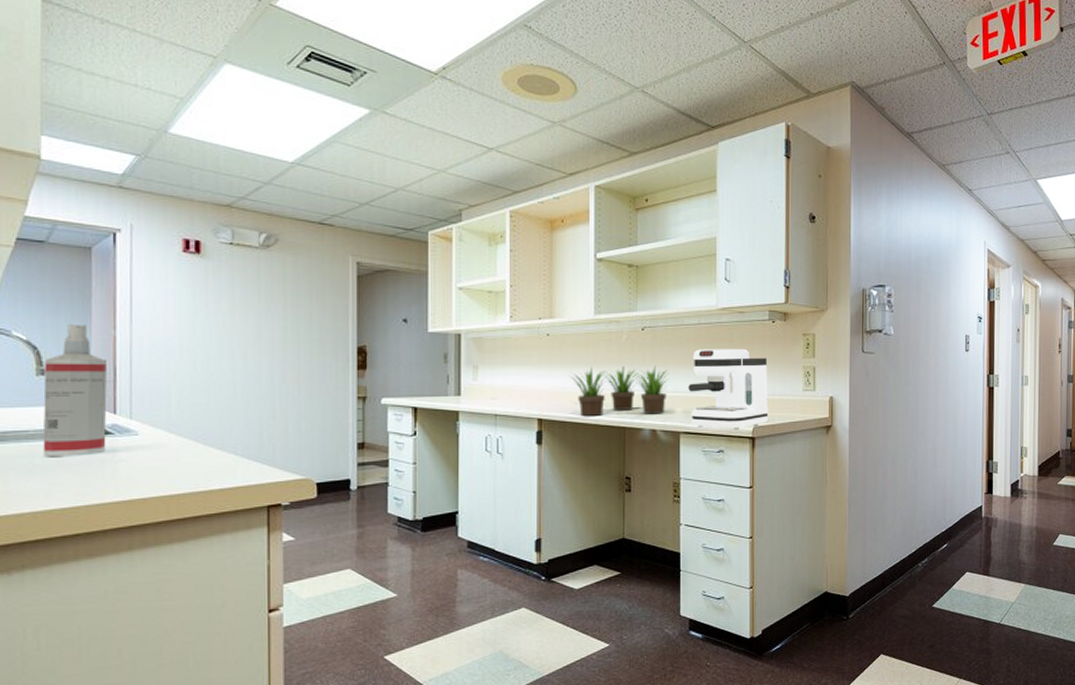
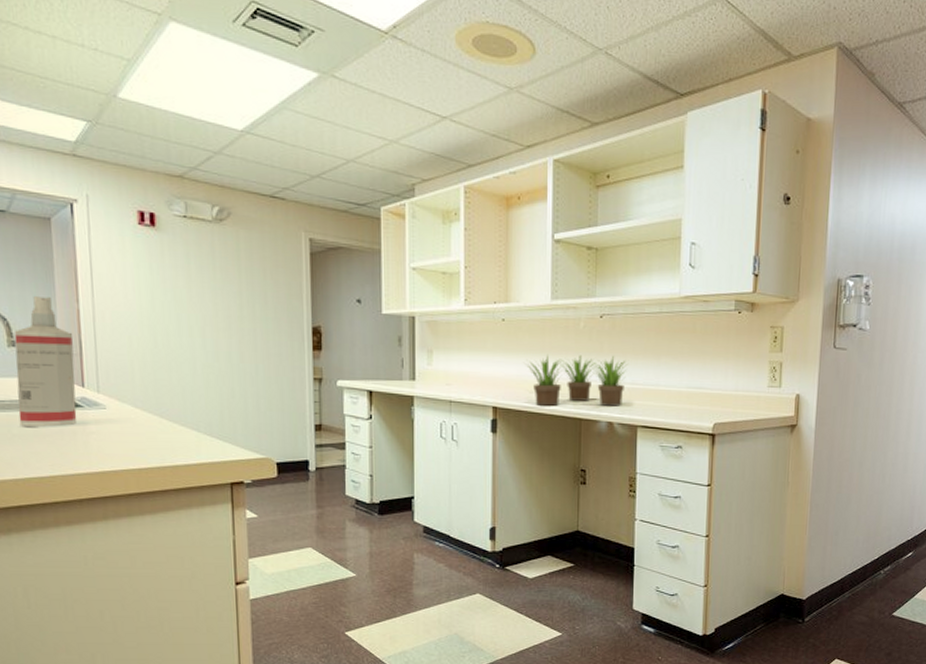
coffee maker: present [688,349,769,430] -> none [647,339,732,426]

